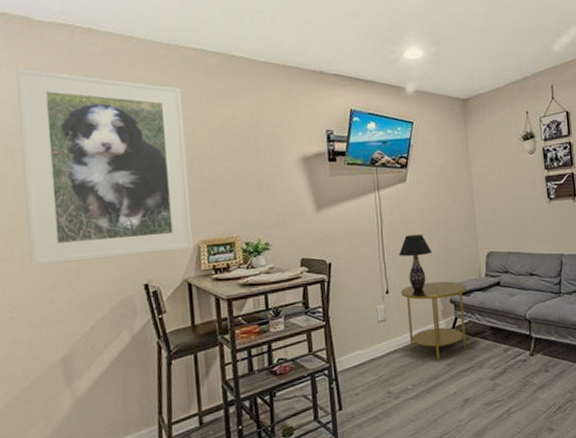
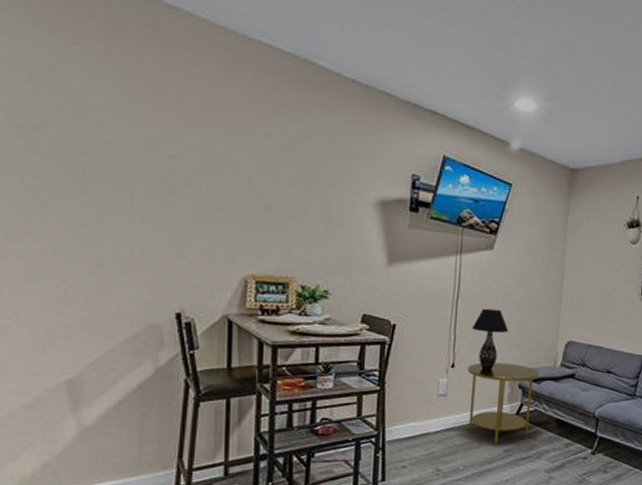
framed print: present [16,68,194,267] -> none [35,22,245,282]

